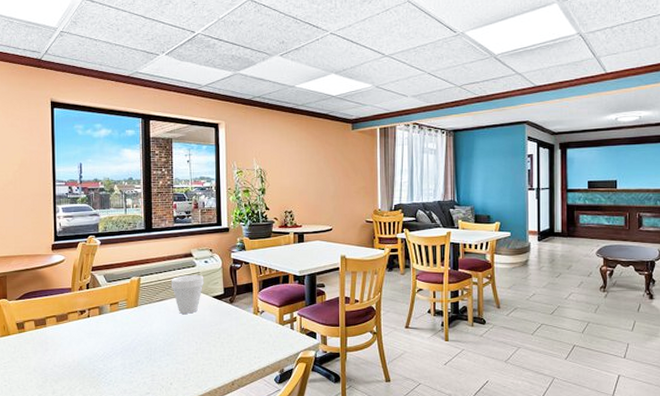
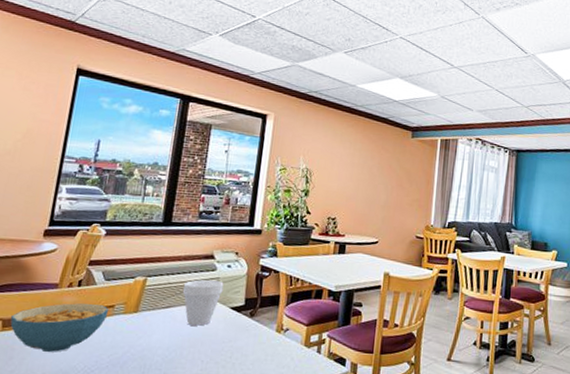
cereal bowl: none [40,302,115,343] -> present [10,303,109,352]

